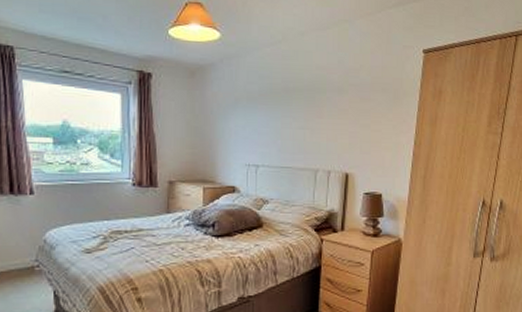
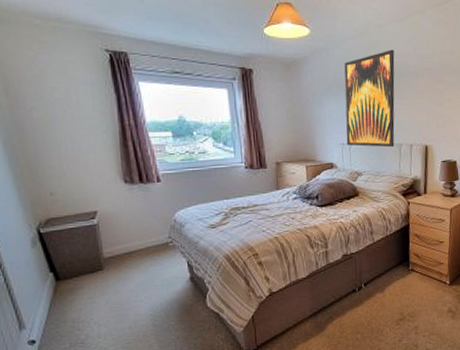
wall art: none [253,60,315,173] -> present [344,49,395,148]

